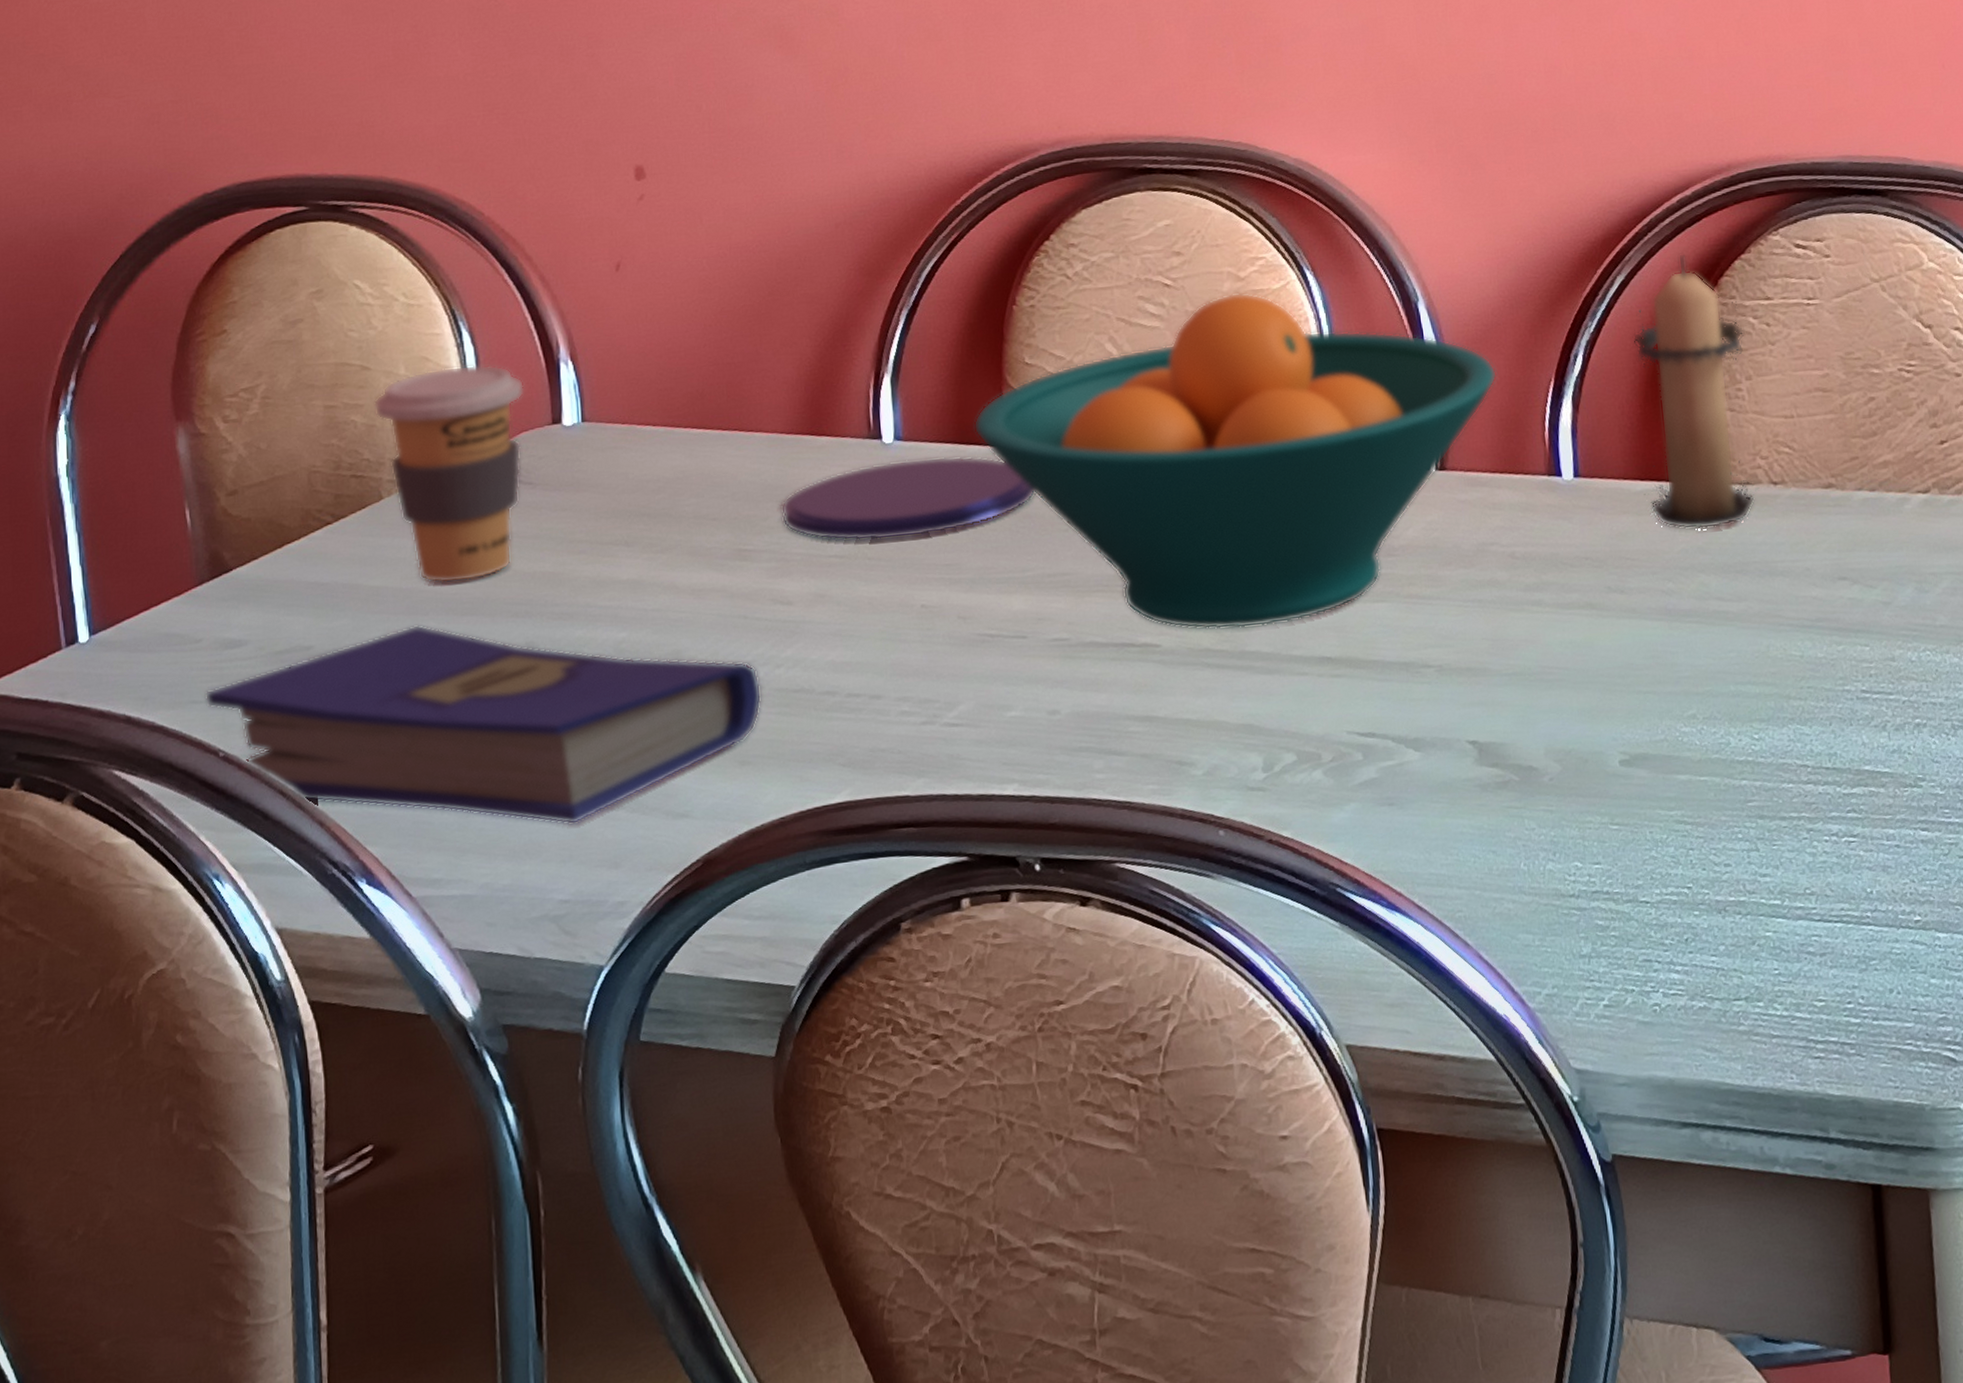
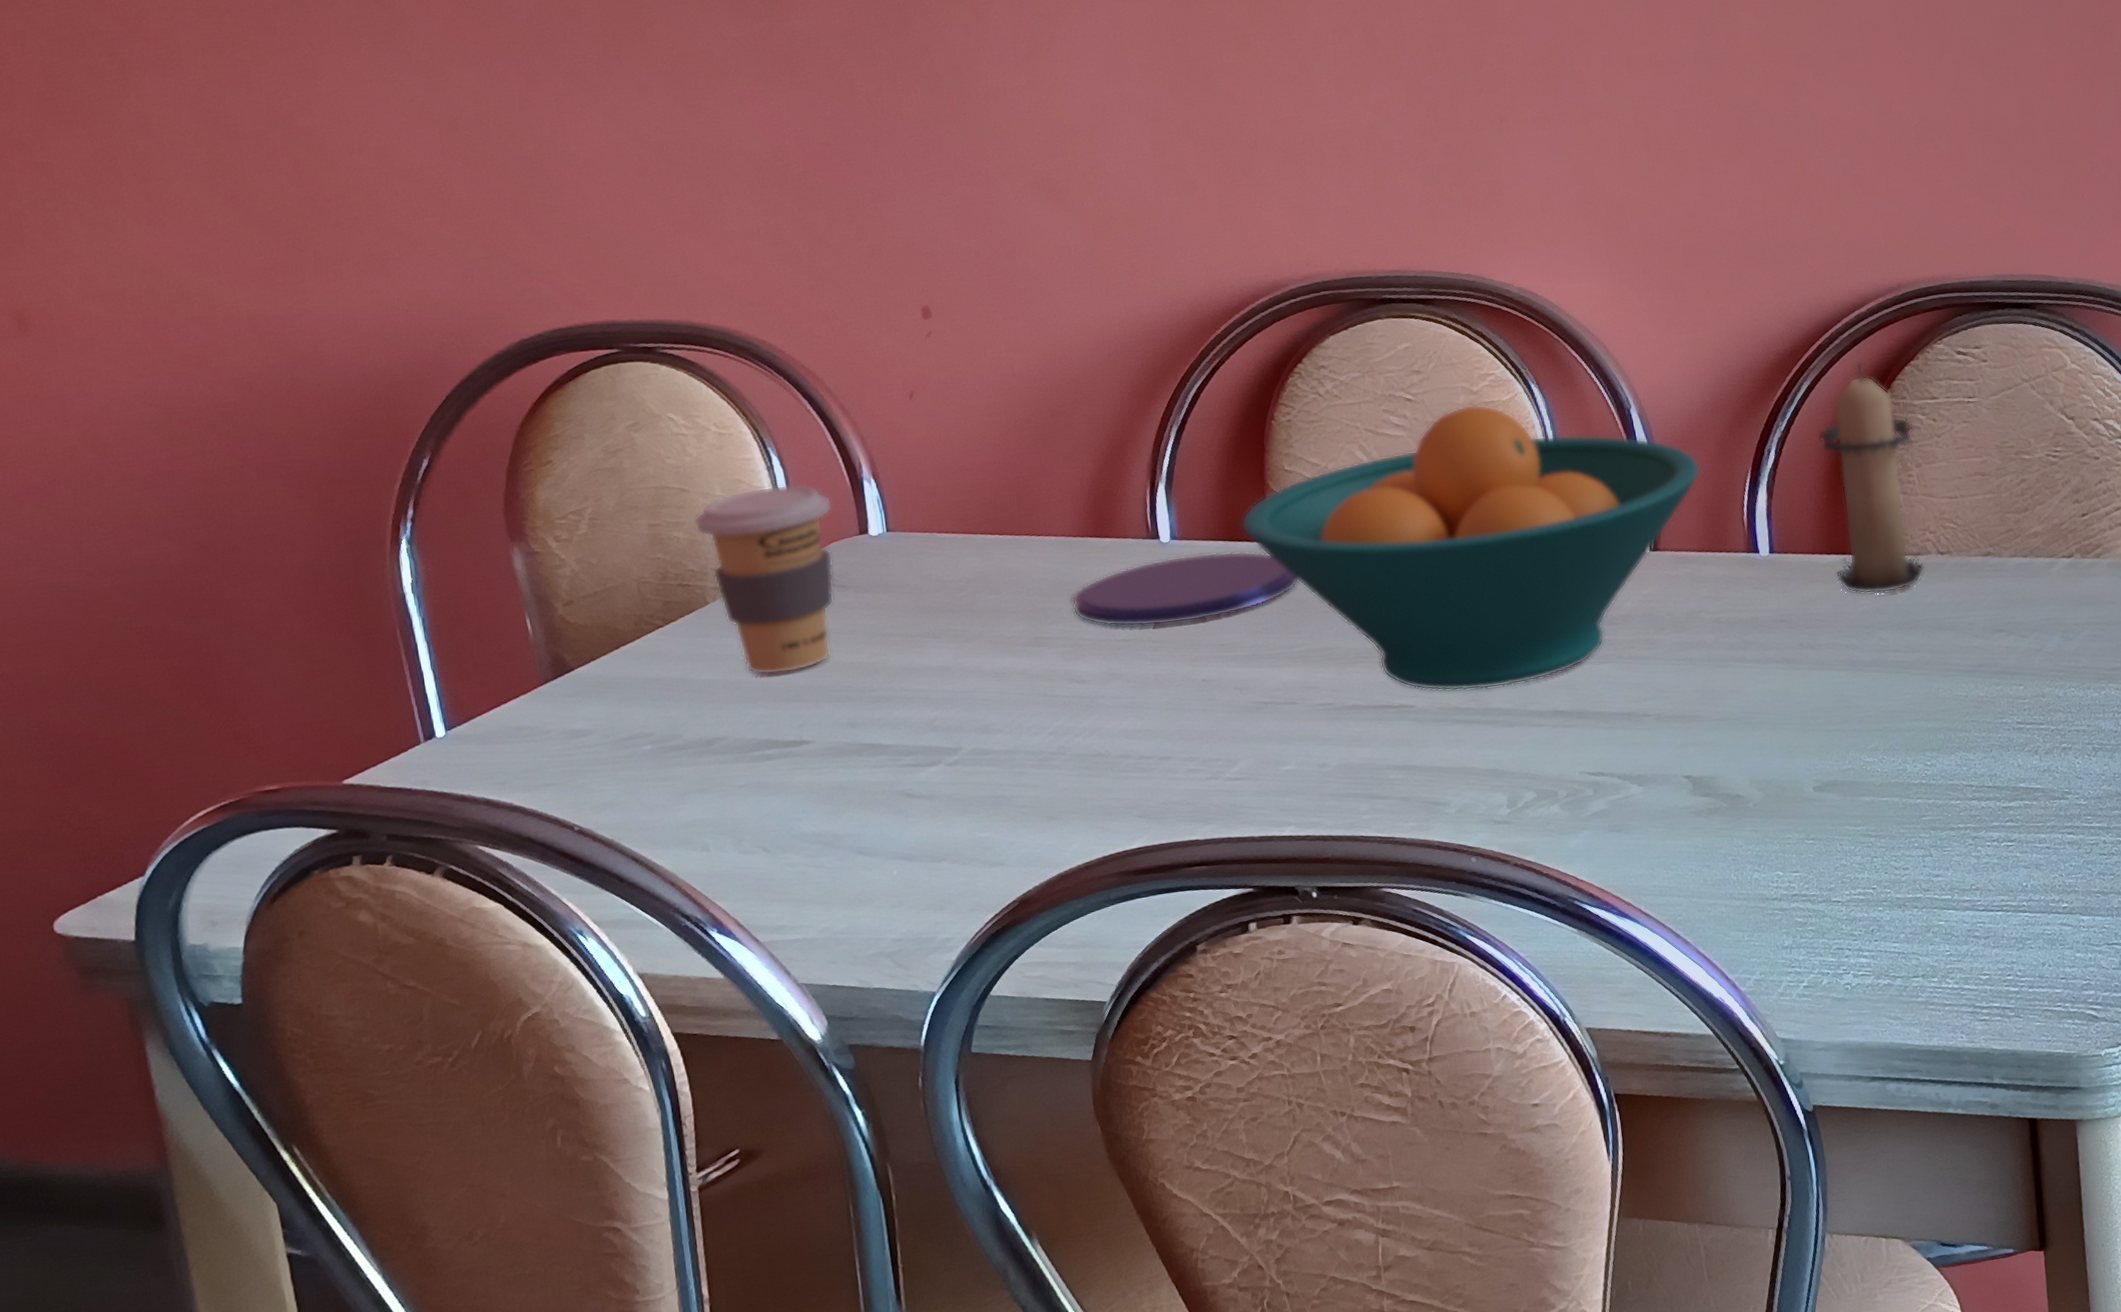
hardcover book: present [204,624,762,825] -> none [557,711,1064,876]

